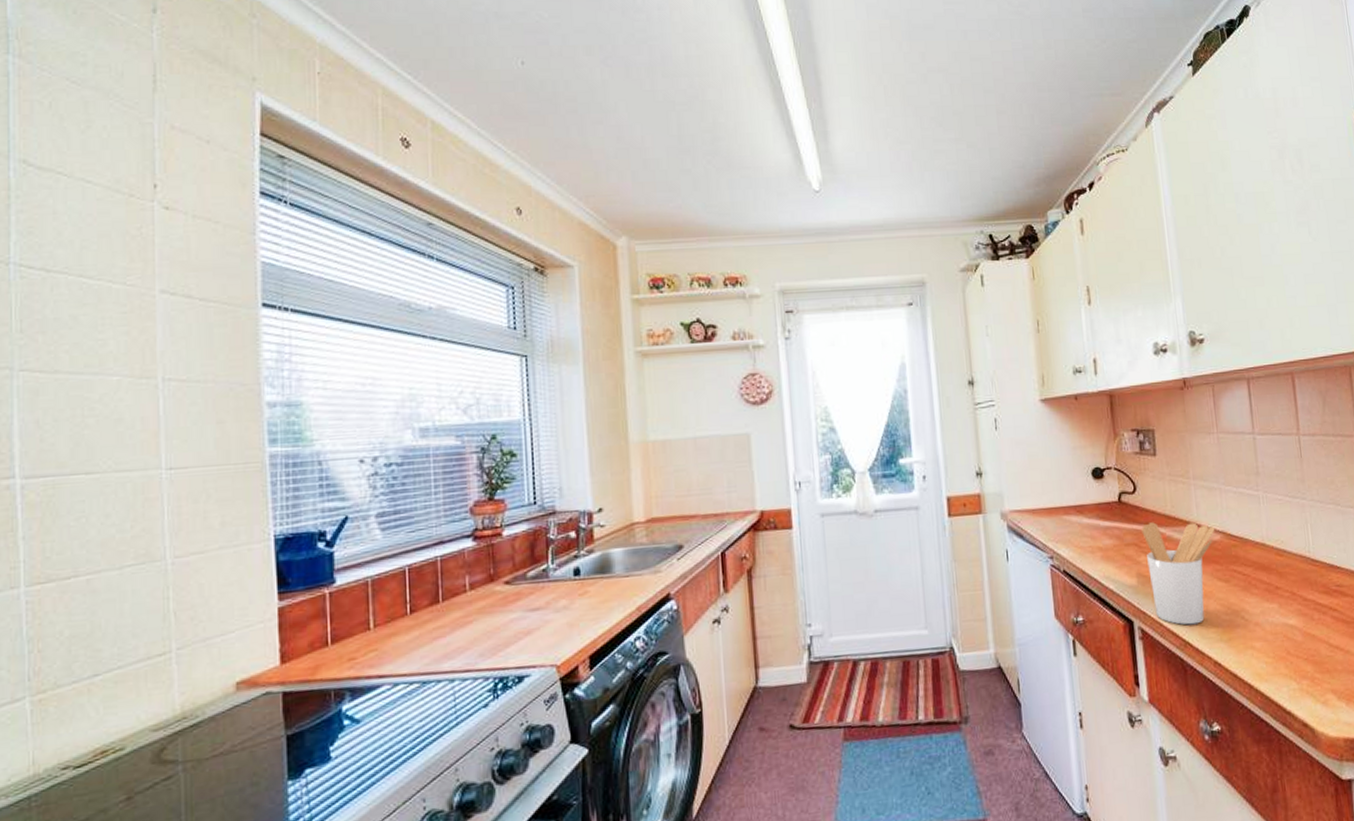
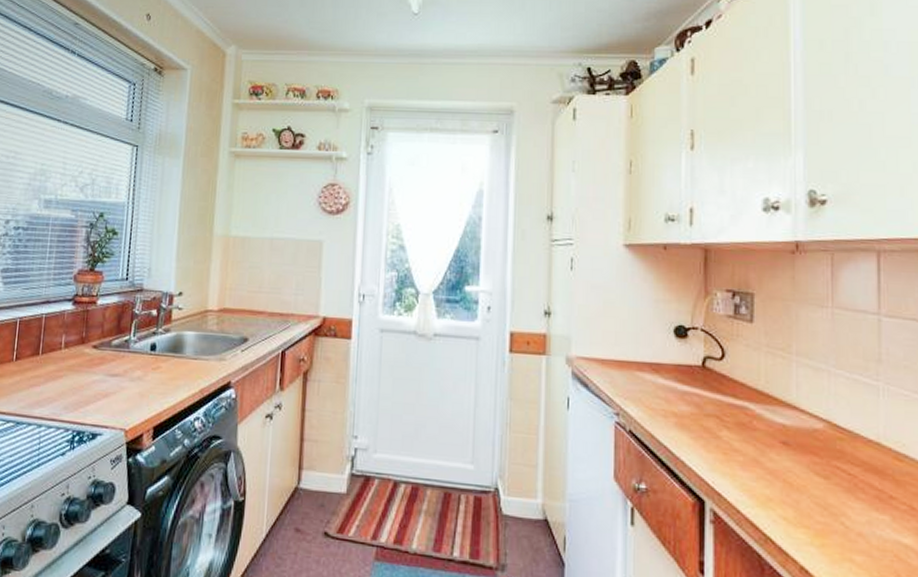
utensil holder: present [1141,522,1215,625] -> none [726,395,818,520]

